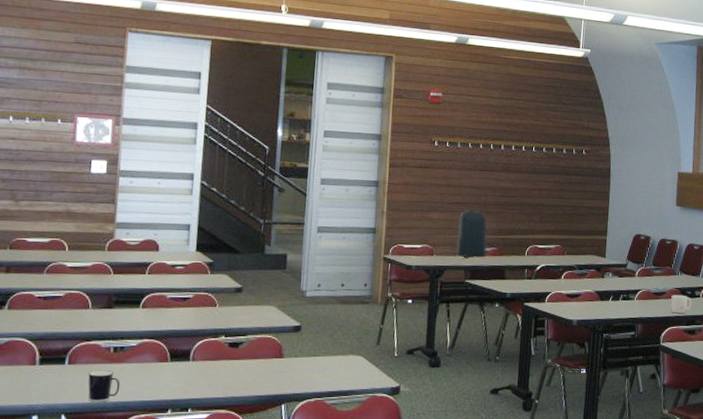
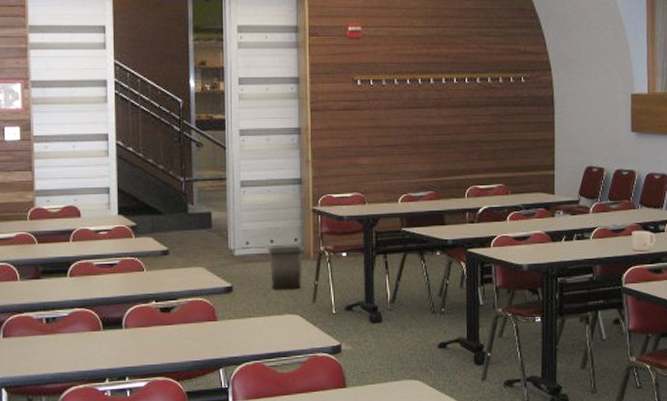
mug: present [88,370,121,403] -> none [23,342,56,375]
waste bin: none [336,289,372,332] -> present [266,245,304,290]
backpack: present [455,209,488,258] -> none [389,151,423,205]

